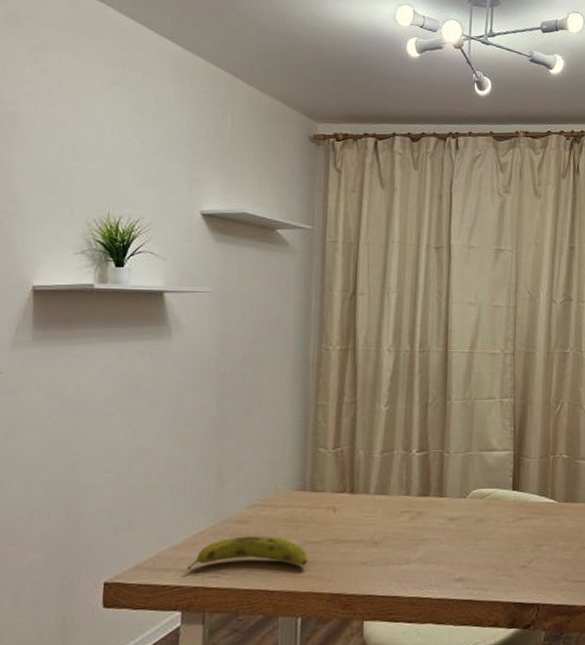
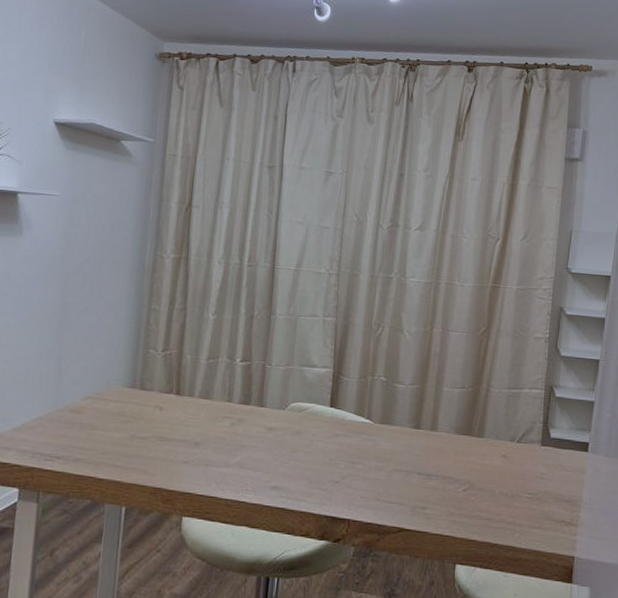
fruit: present [187,536,308,570] -> none [25,425,135,459]

